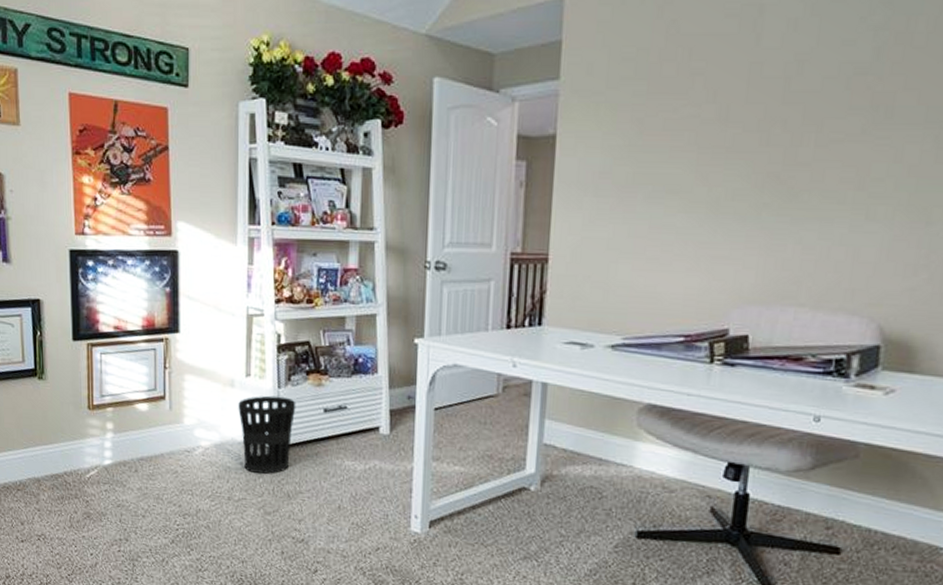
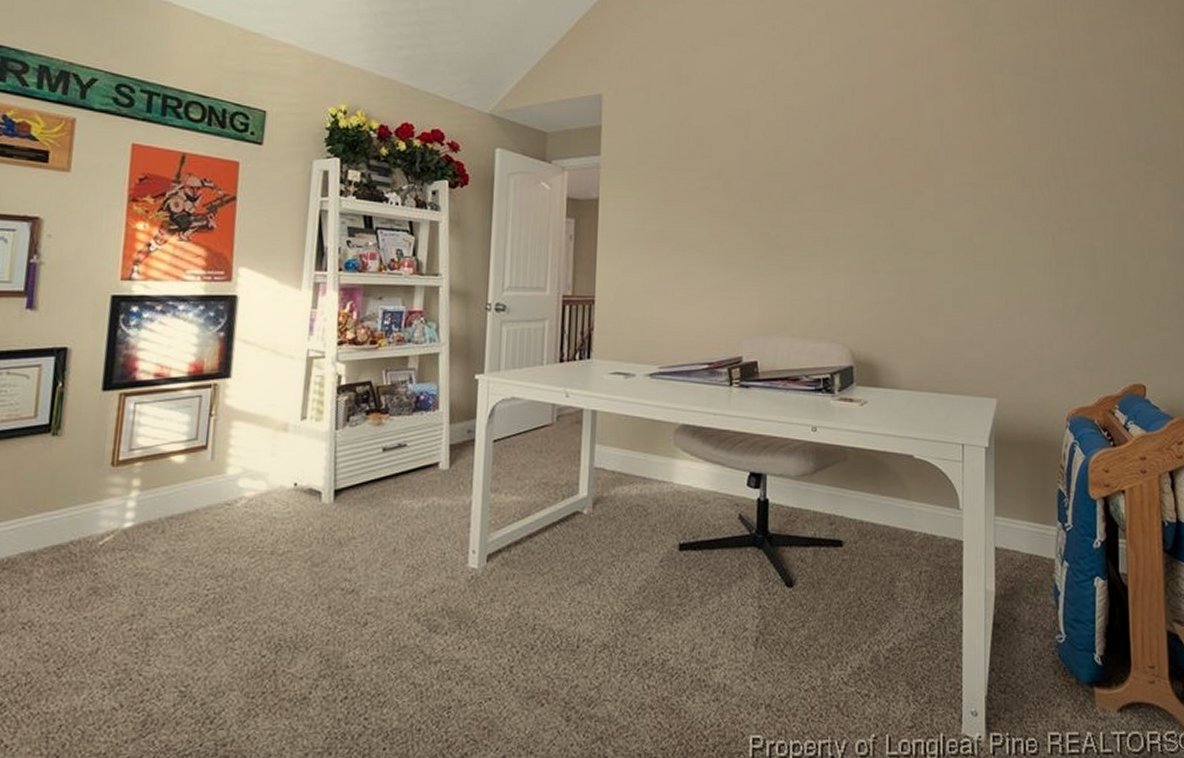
wastebasket: present [238,395,296,474] -> none [290,438,354,521]

